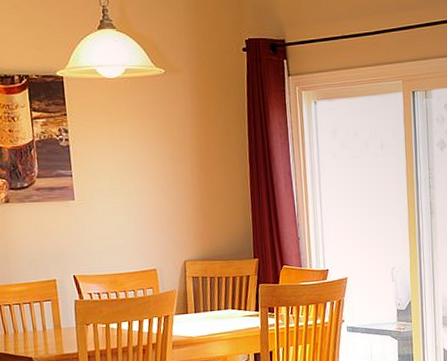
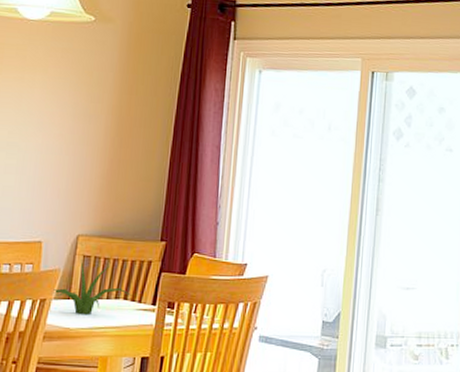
plant: none [173,279,238,325] -> present [53,258,132,316]

